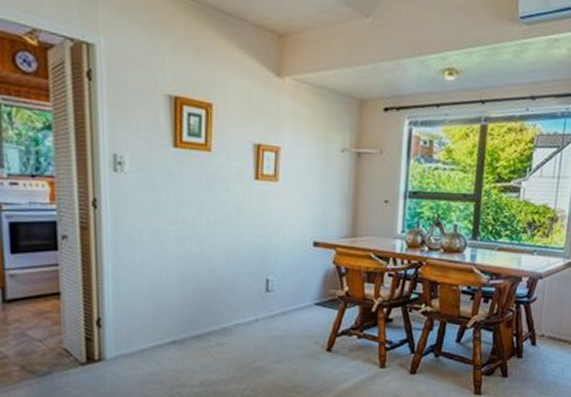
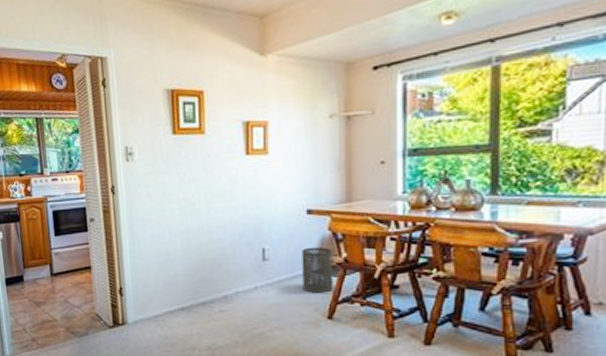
trash can: none [305,279,335,326] -> present [302,247,334,293]

